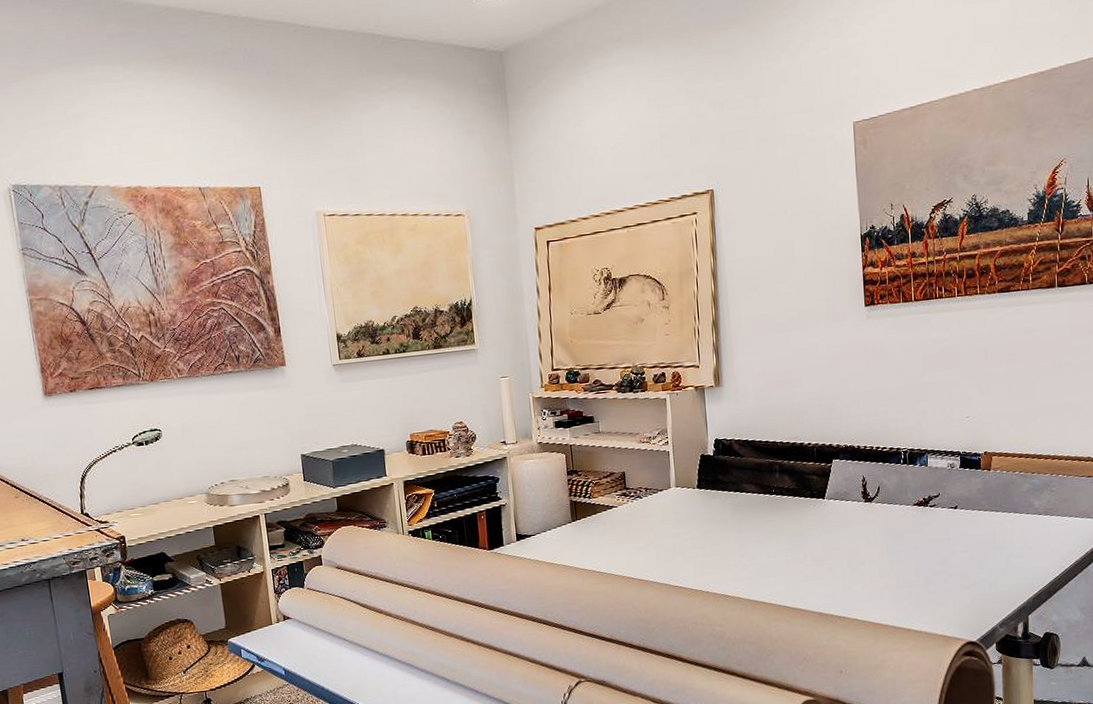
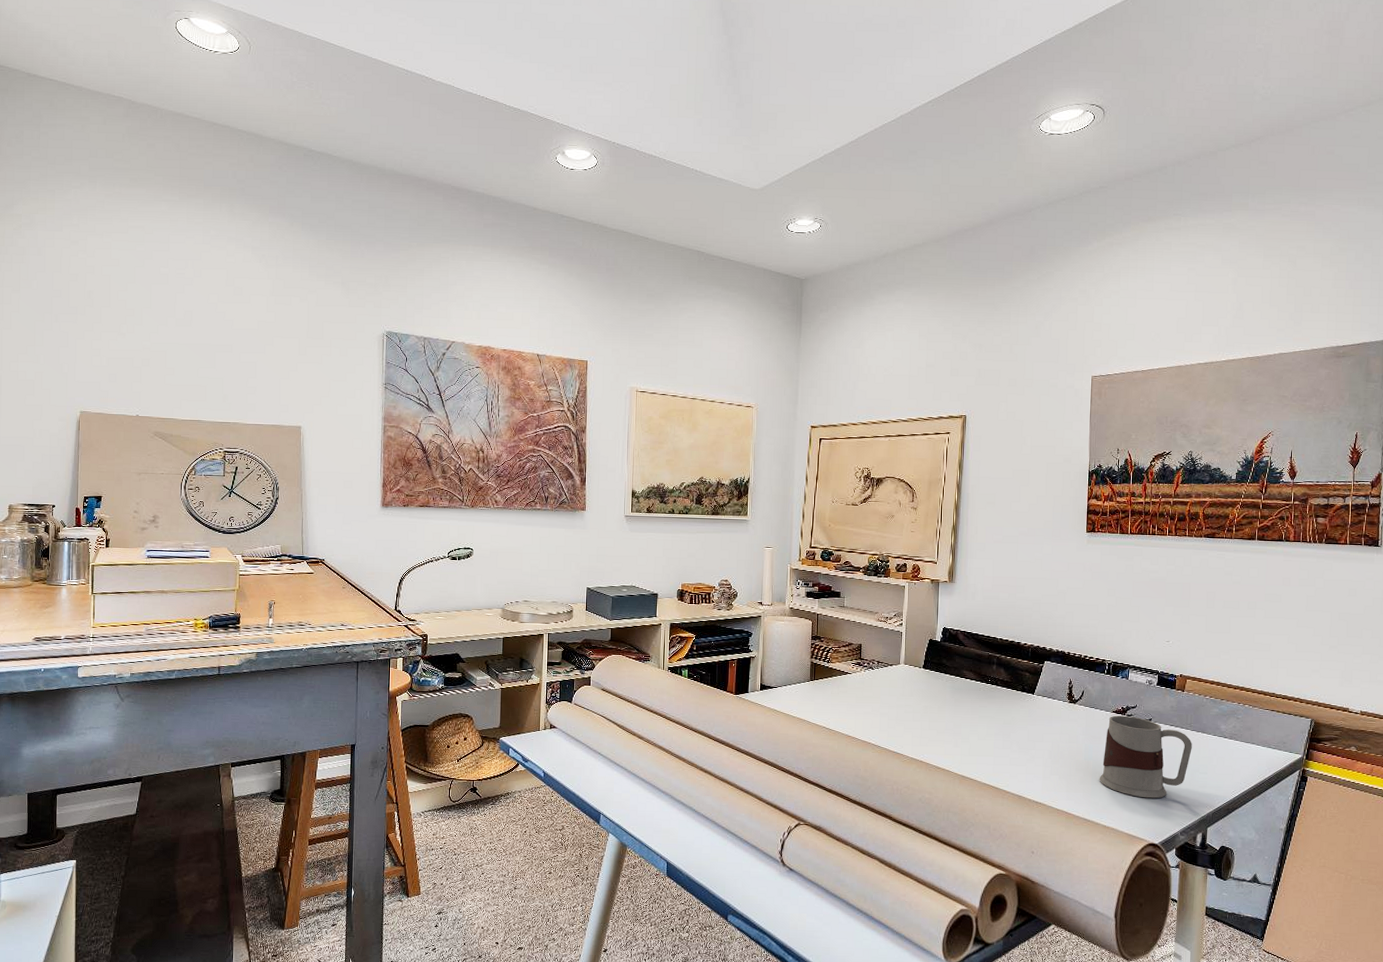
mug: none [905,506,1005,594] -> present [1099,715,1192,799]

